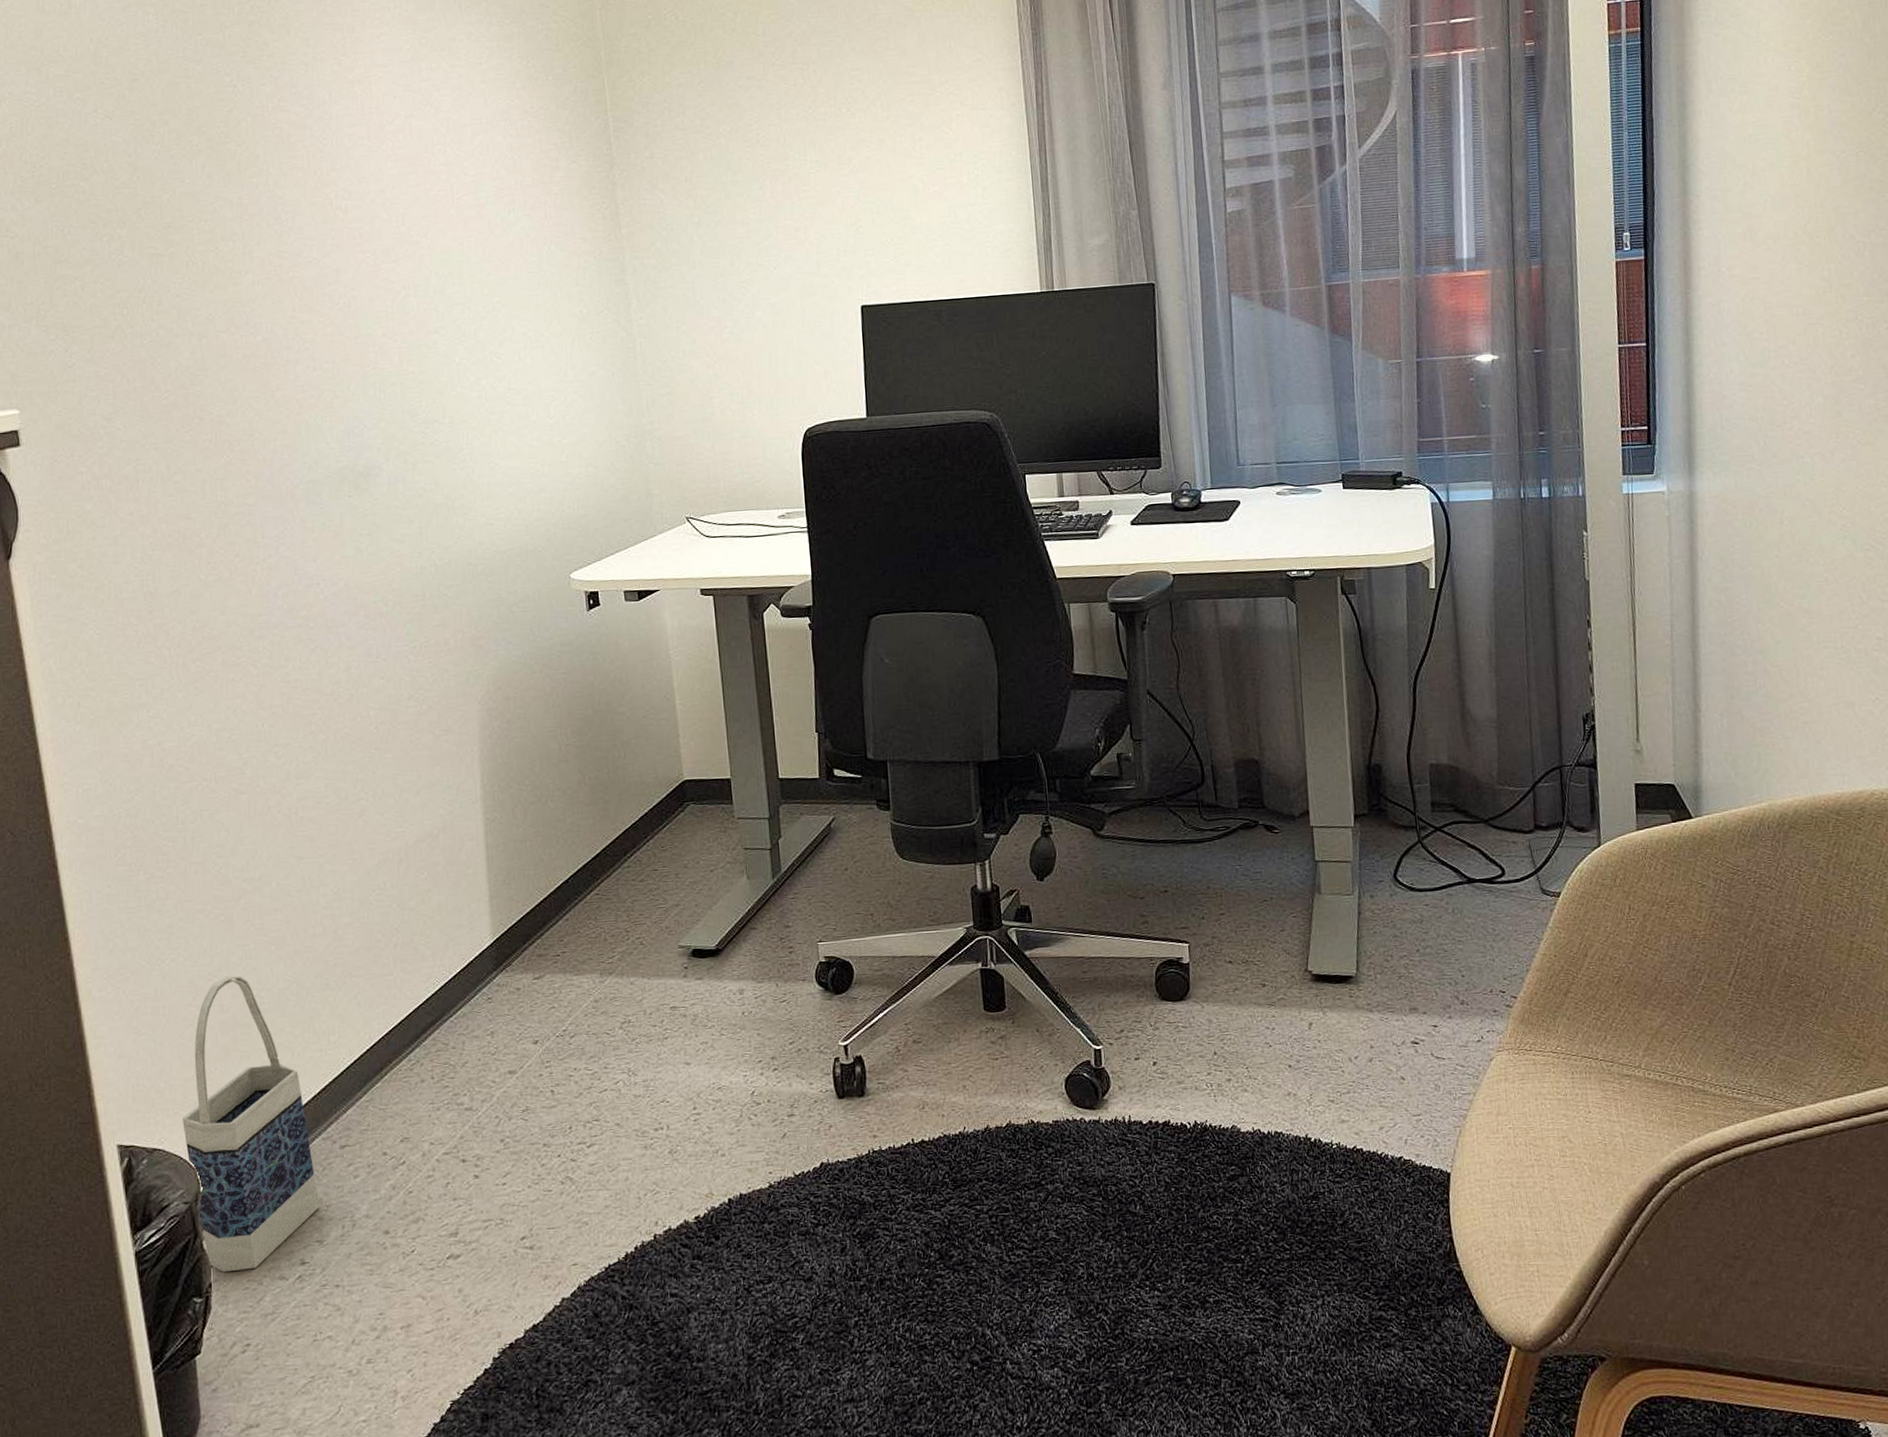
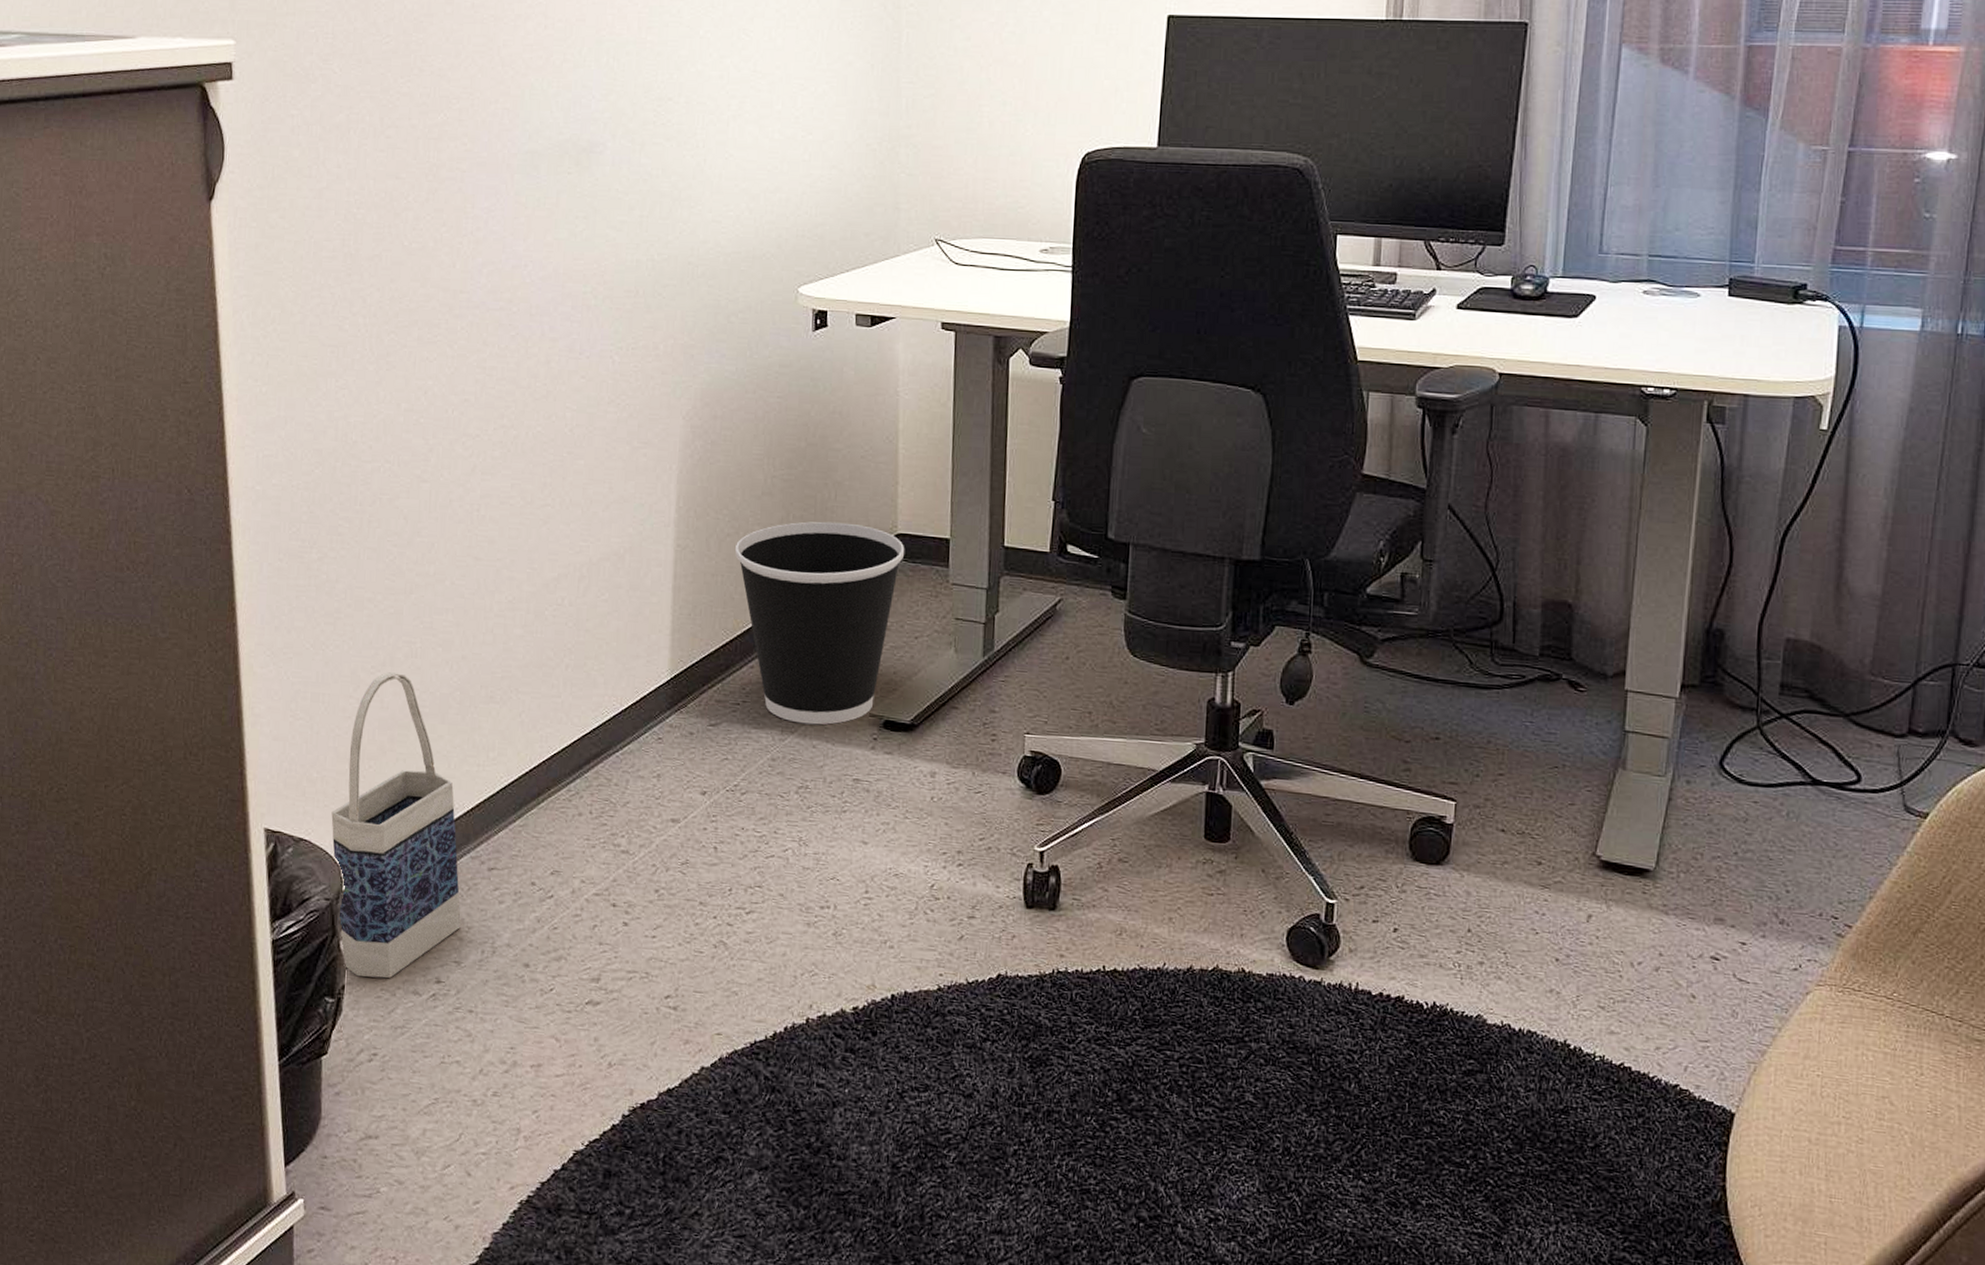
wastebasket: none [540,777,693,965] -> present [735,521,905,725]

